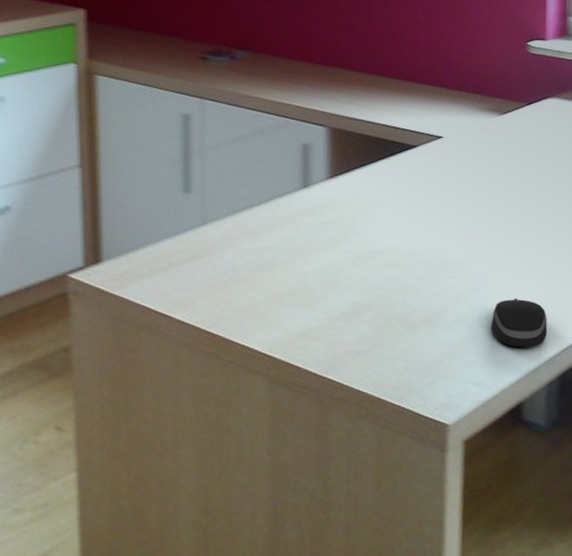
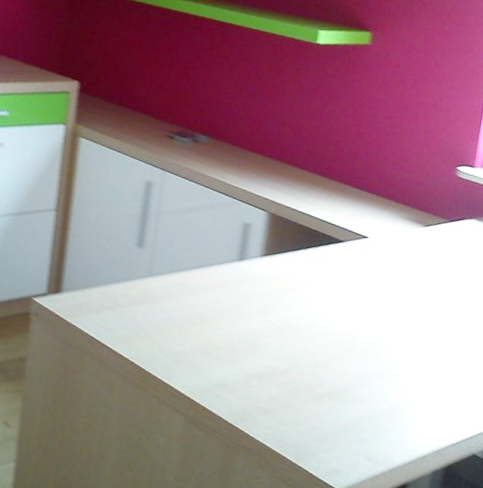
computer mouse: present [491,297,548,348] -> none [388,389,441,437]

